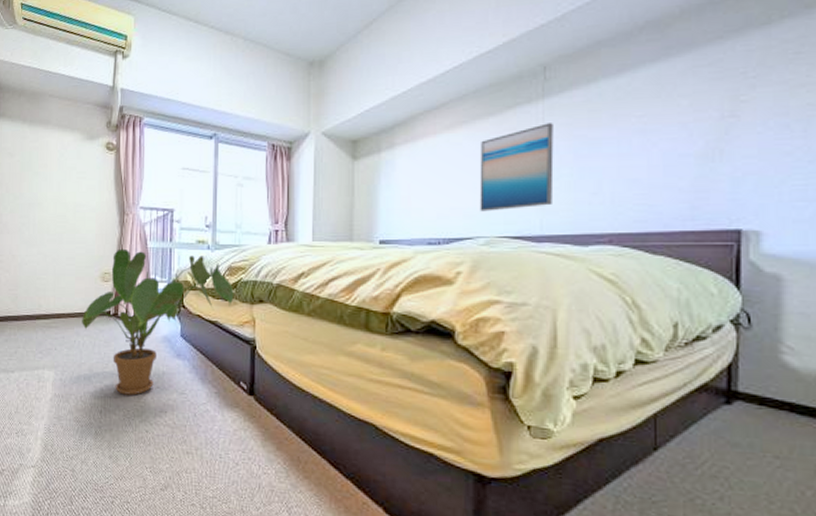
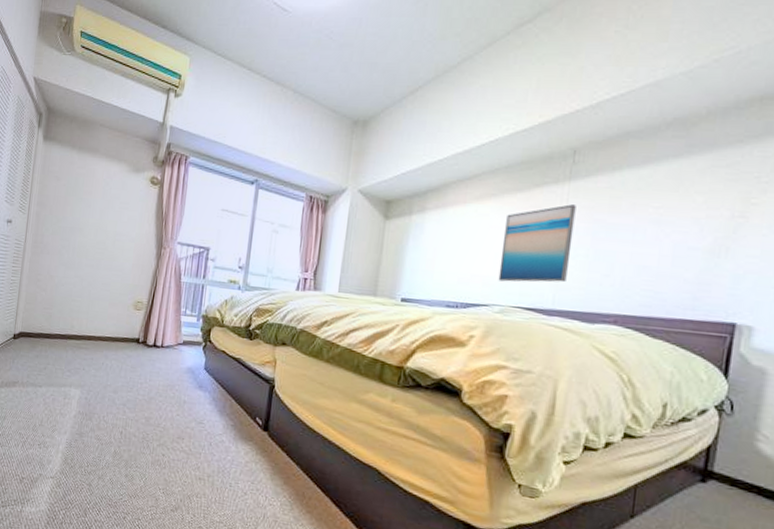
house plant: present [82,248,234,395] -> none [111,280,260,420]

